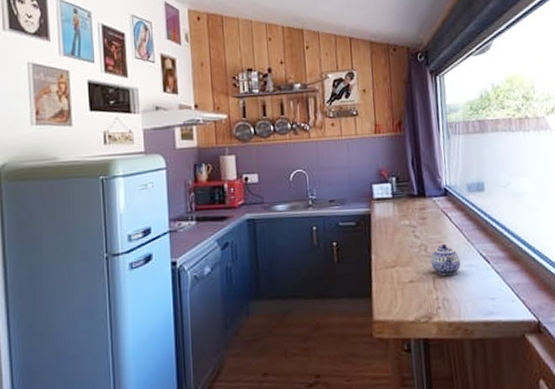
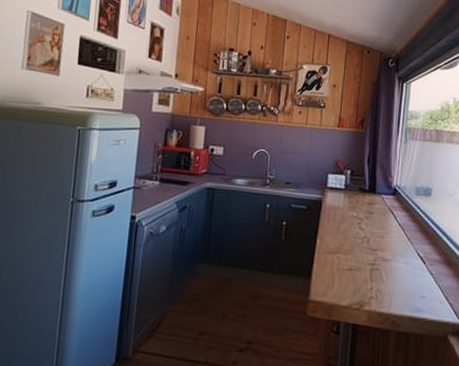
teapot: present [430,244,461,275] -> none [371,240,399,269]

